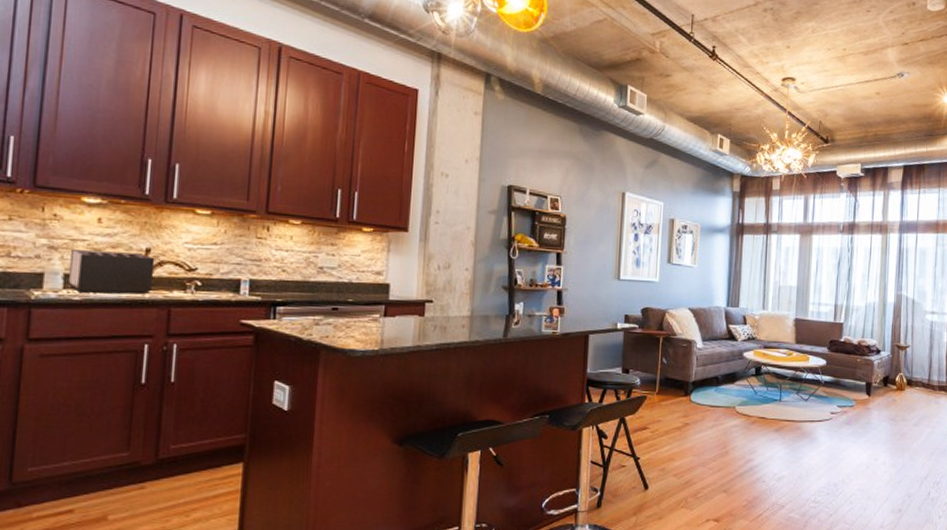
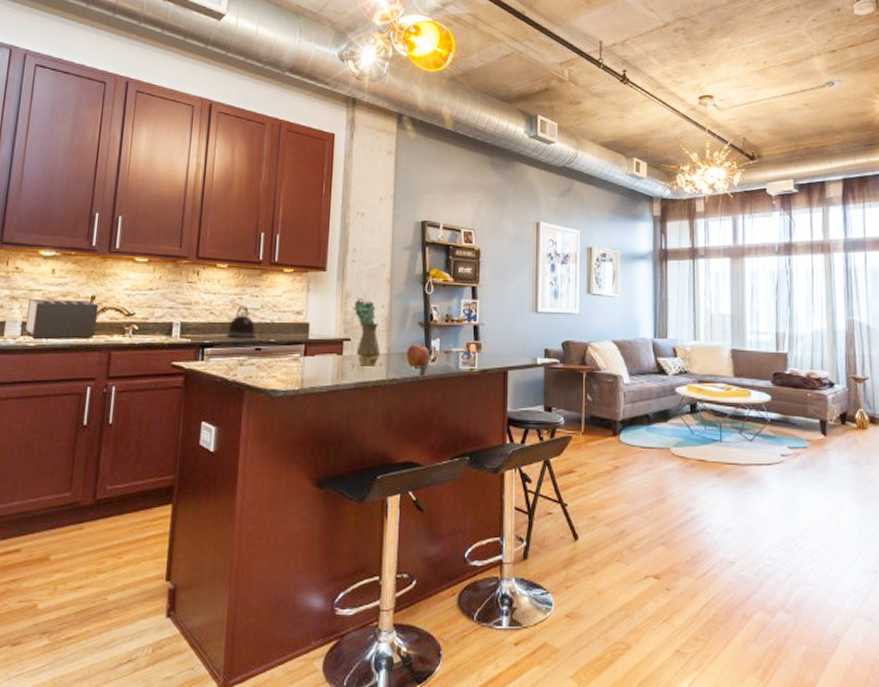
kettle: none [301,263,332,297] -> present [227,304,255,338]
vase: none [436,260,463,328] -> present [353,297,380,366]
fruit: none [490,305,513,331] -> present [406,342,429,369]

